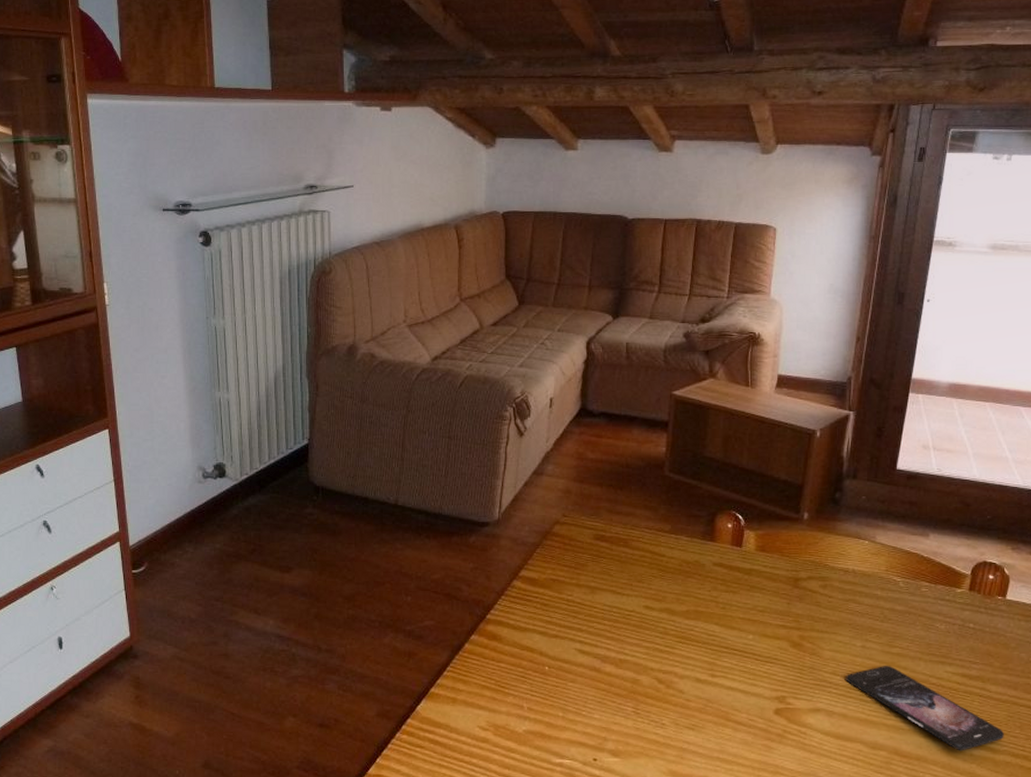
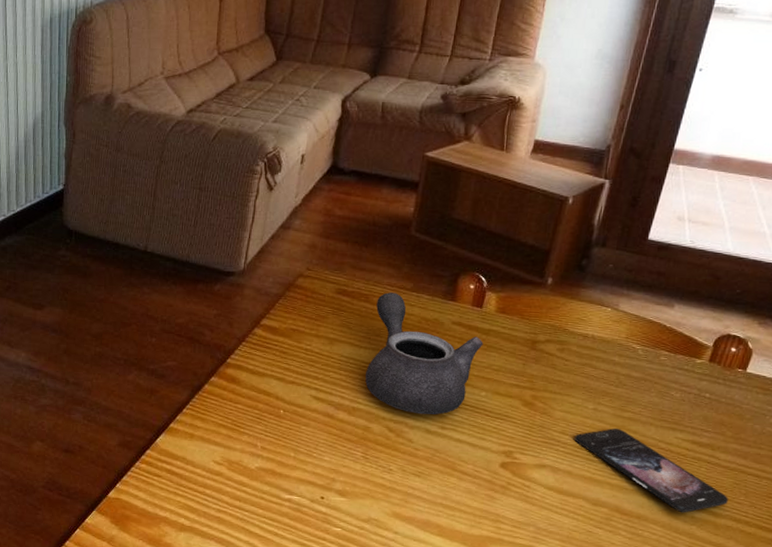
teapot: none [630,536,746,663] -> present [365,292,483,415]

